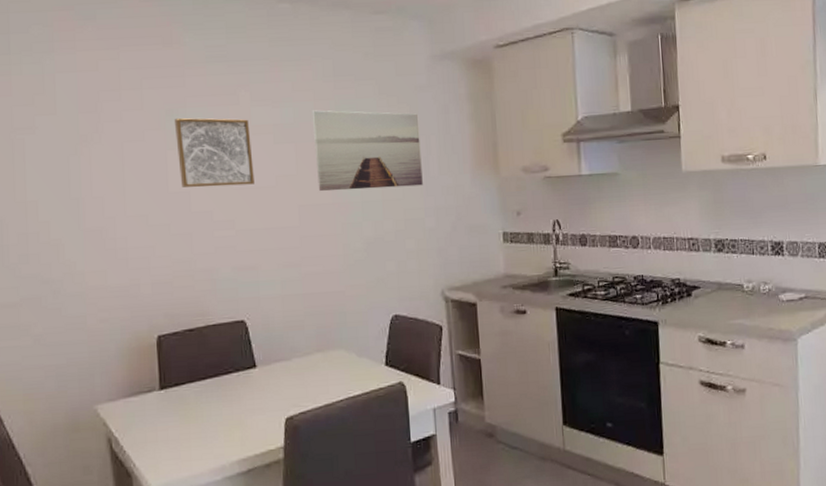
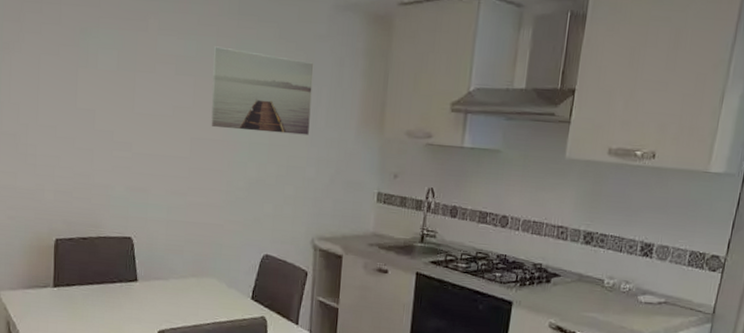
wall art: present [174,117,254,188] -> none [87,37,155,111]

